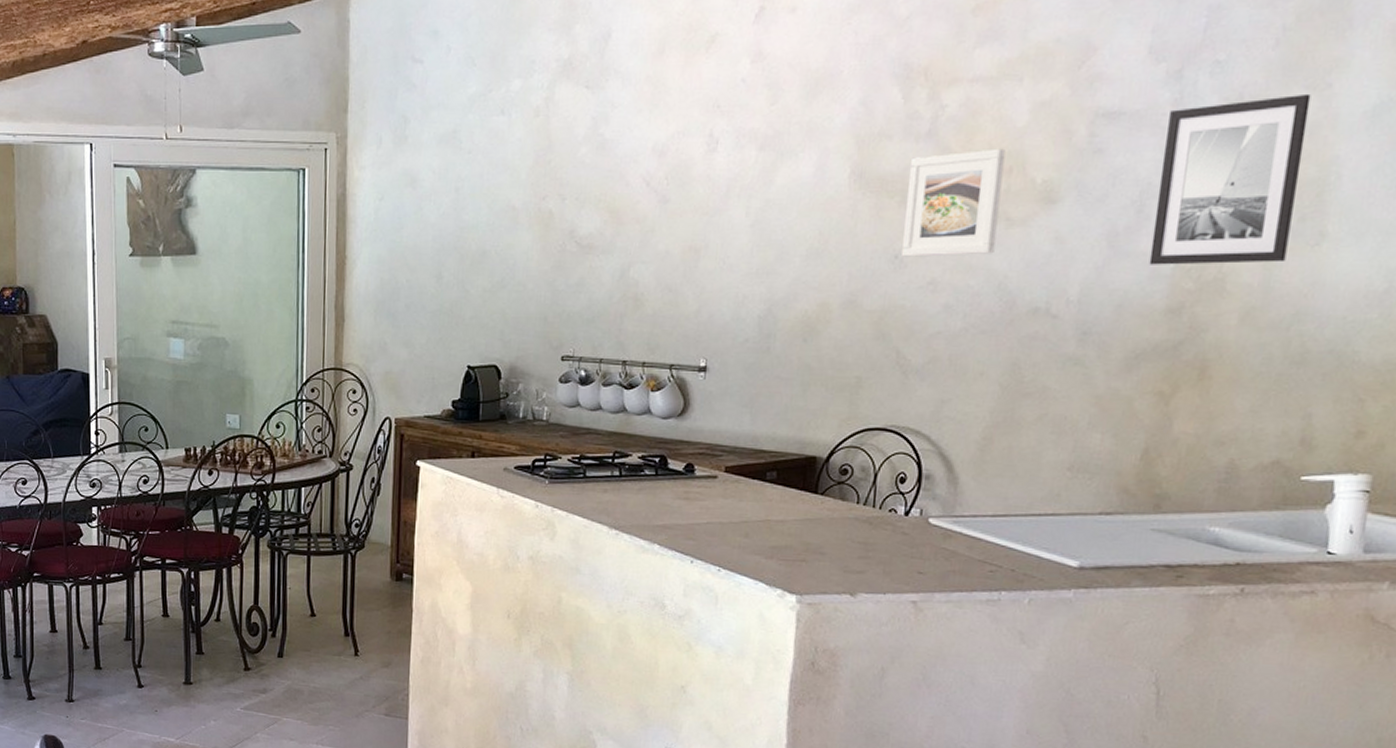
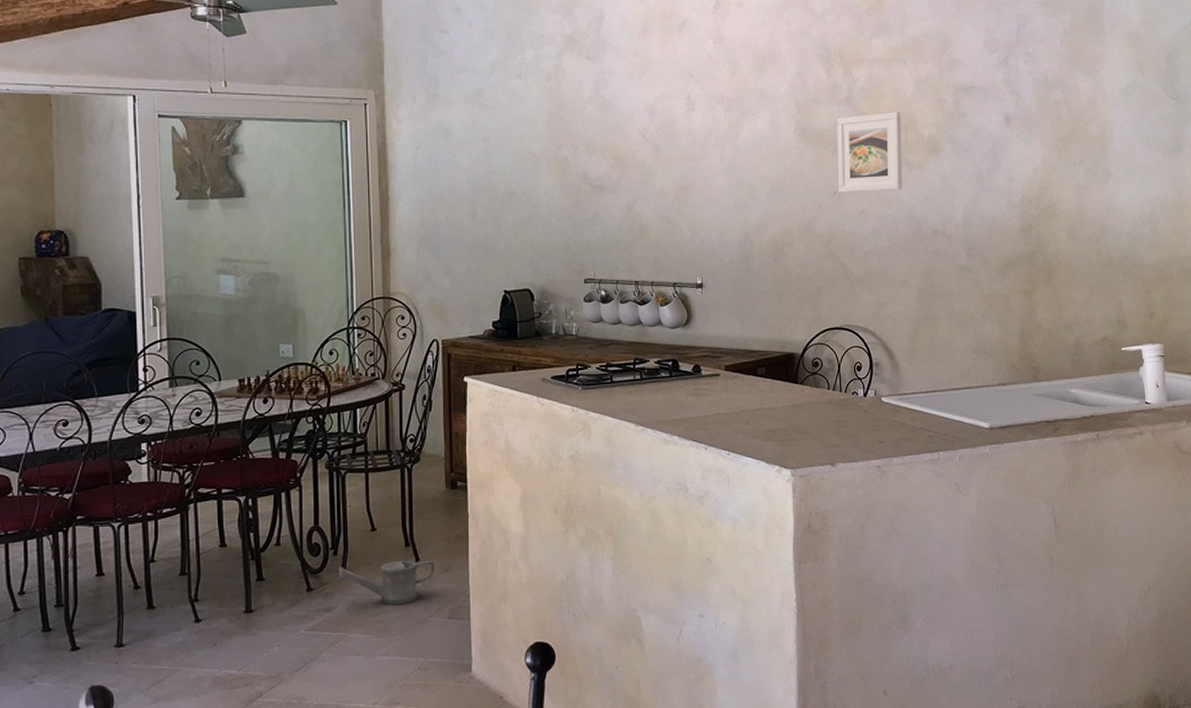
watering can: none [276,649,374,695] -> present [338,560,434,604]
wall art: present [1149,93,1311,265] -> none [1003,77,1089,197]

